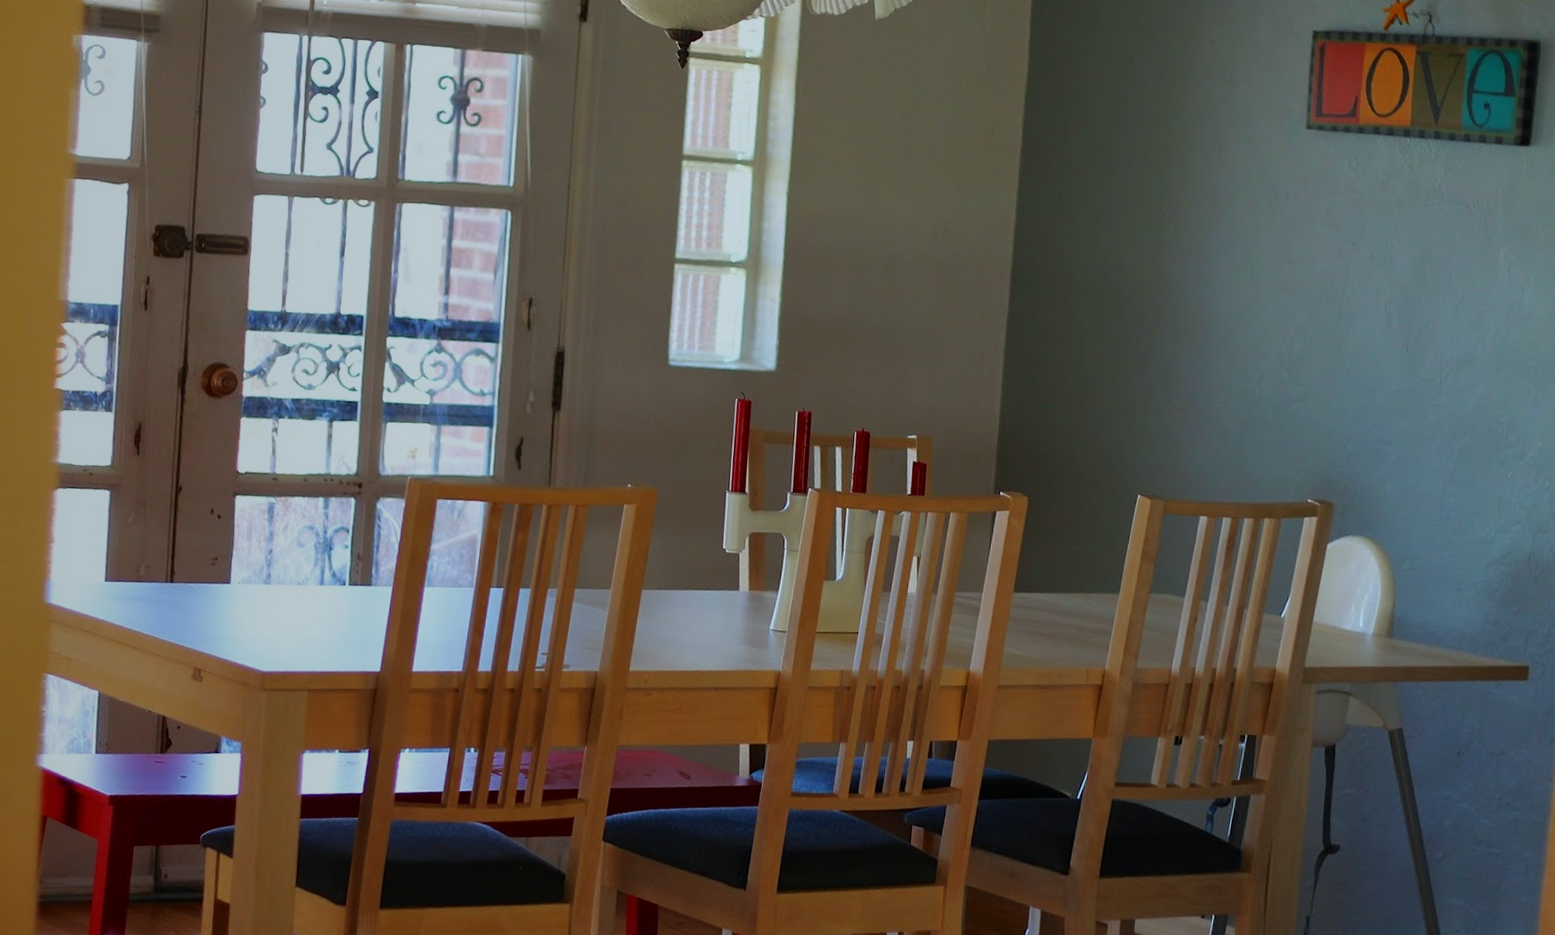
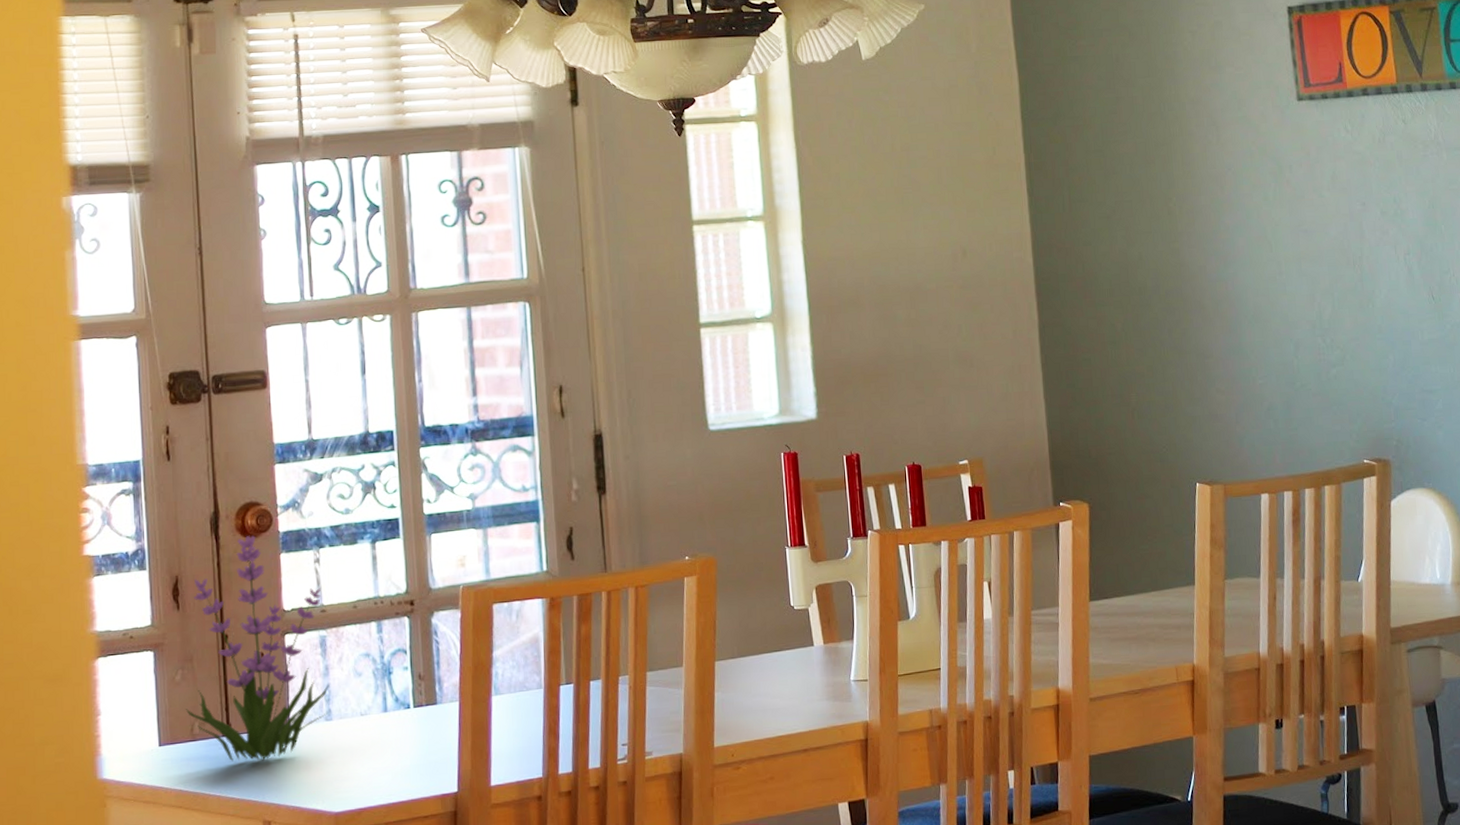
plant: none [133,395,275,611] -> present [185,536,328,762]

